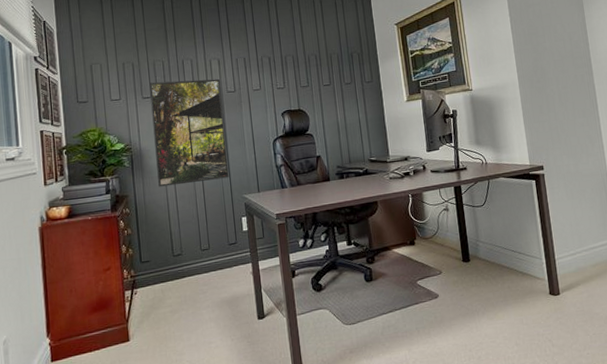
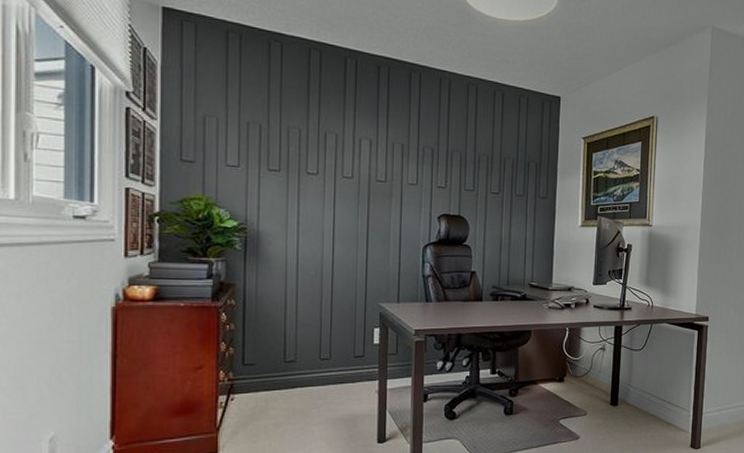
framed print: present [149,78,229,187] -> none [276,152,369,281]

